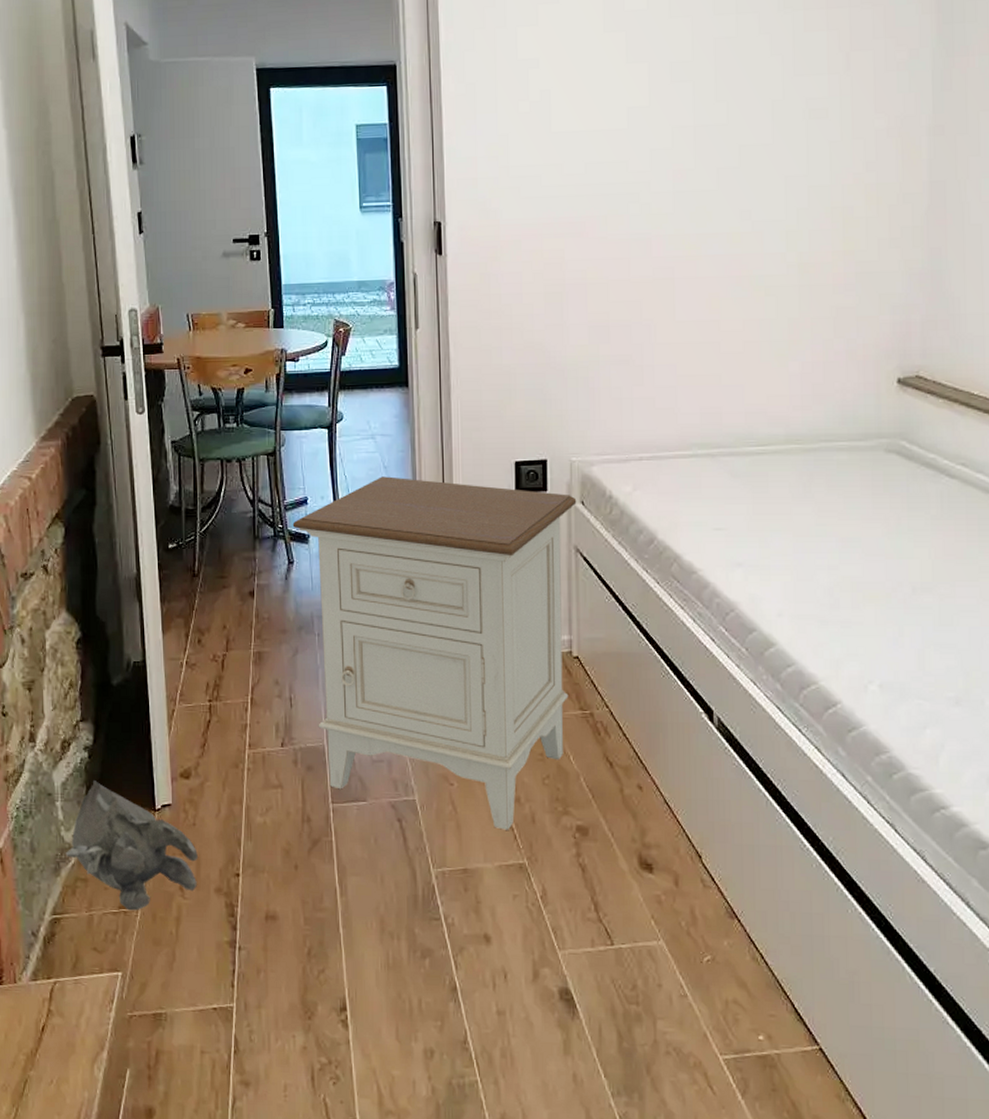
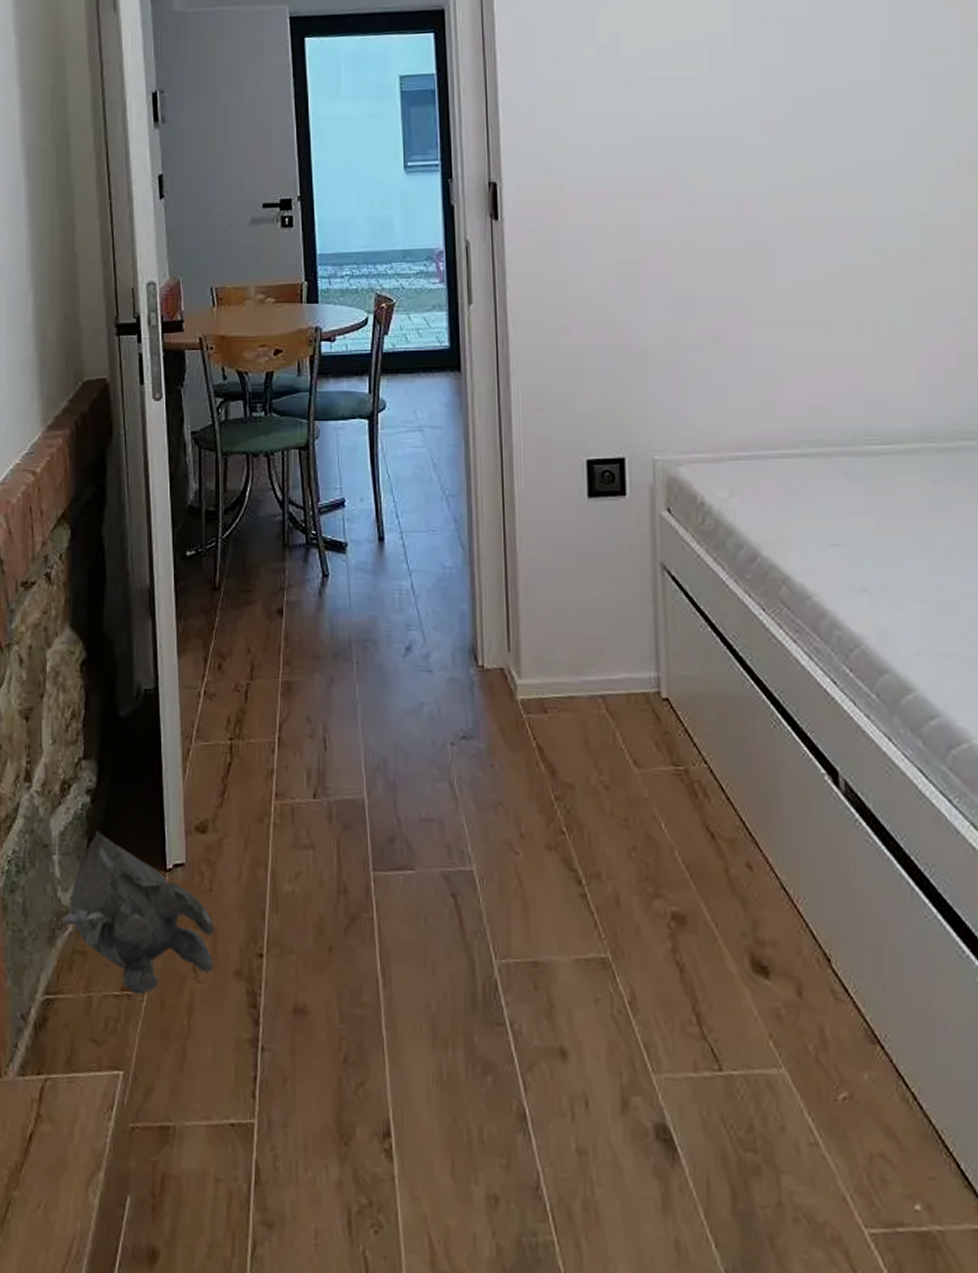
nightstand: present [292,476,577,830] -> none [327,475,662,914]

